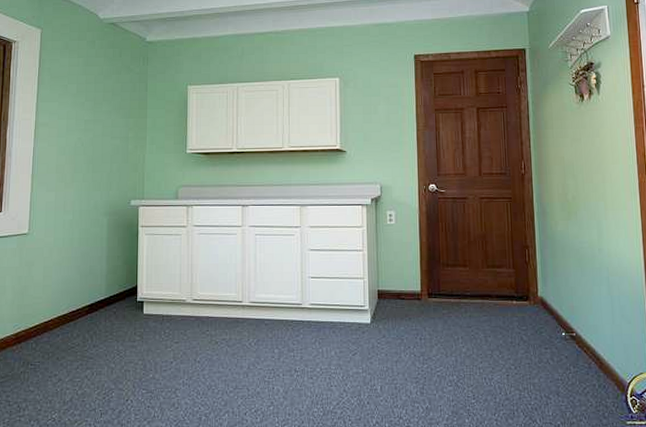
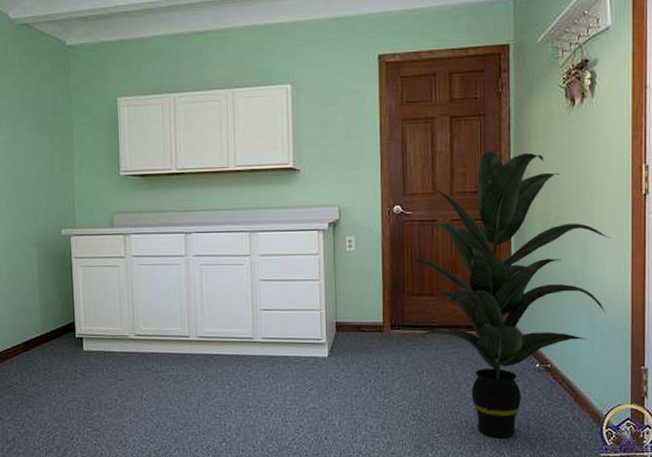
indoor plant: none [445,138,624,405] -> present [411,151,612,438]

